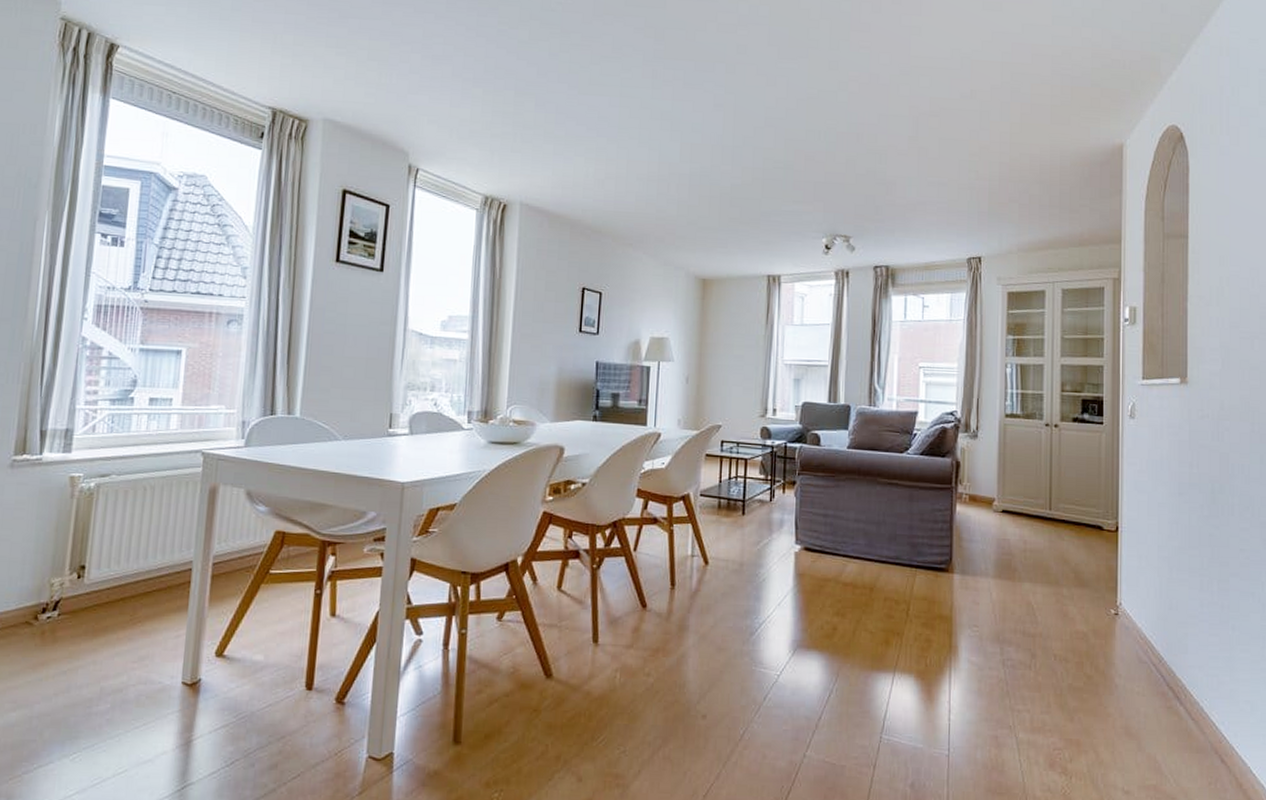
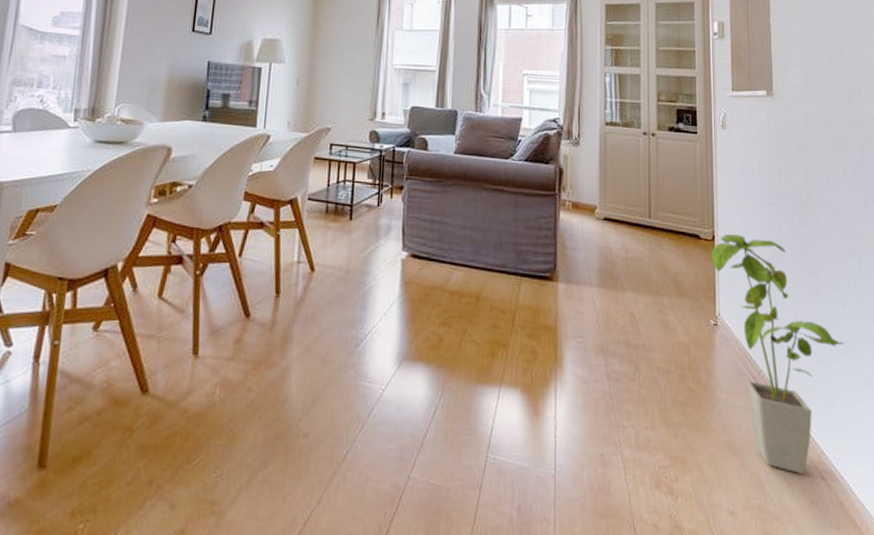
house plant: none [1115,525,1254,757] -> present [712,234,846,474]

